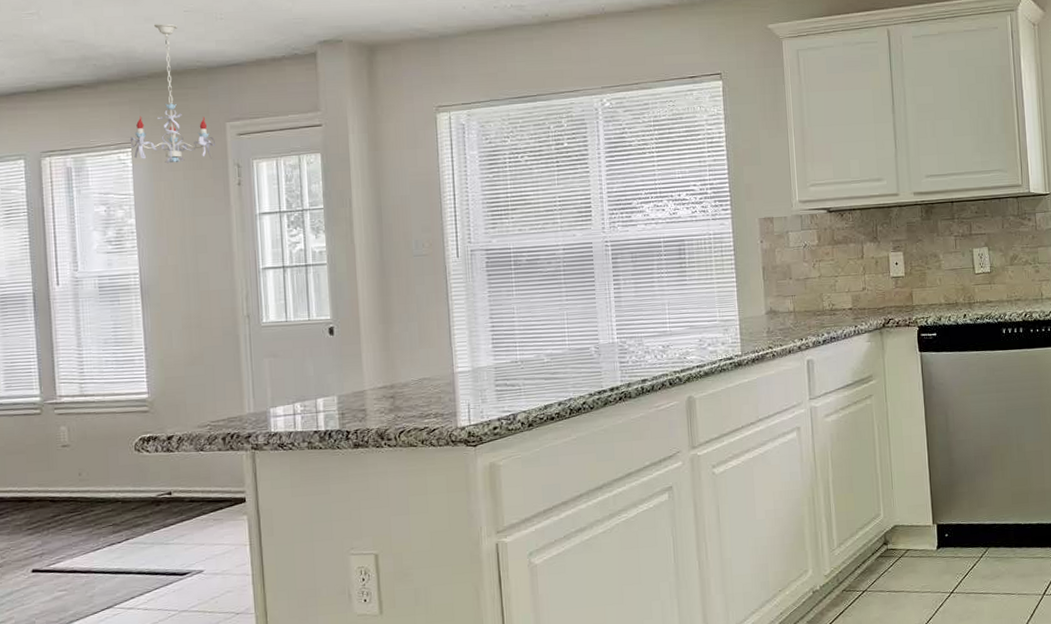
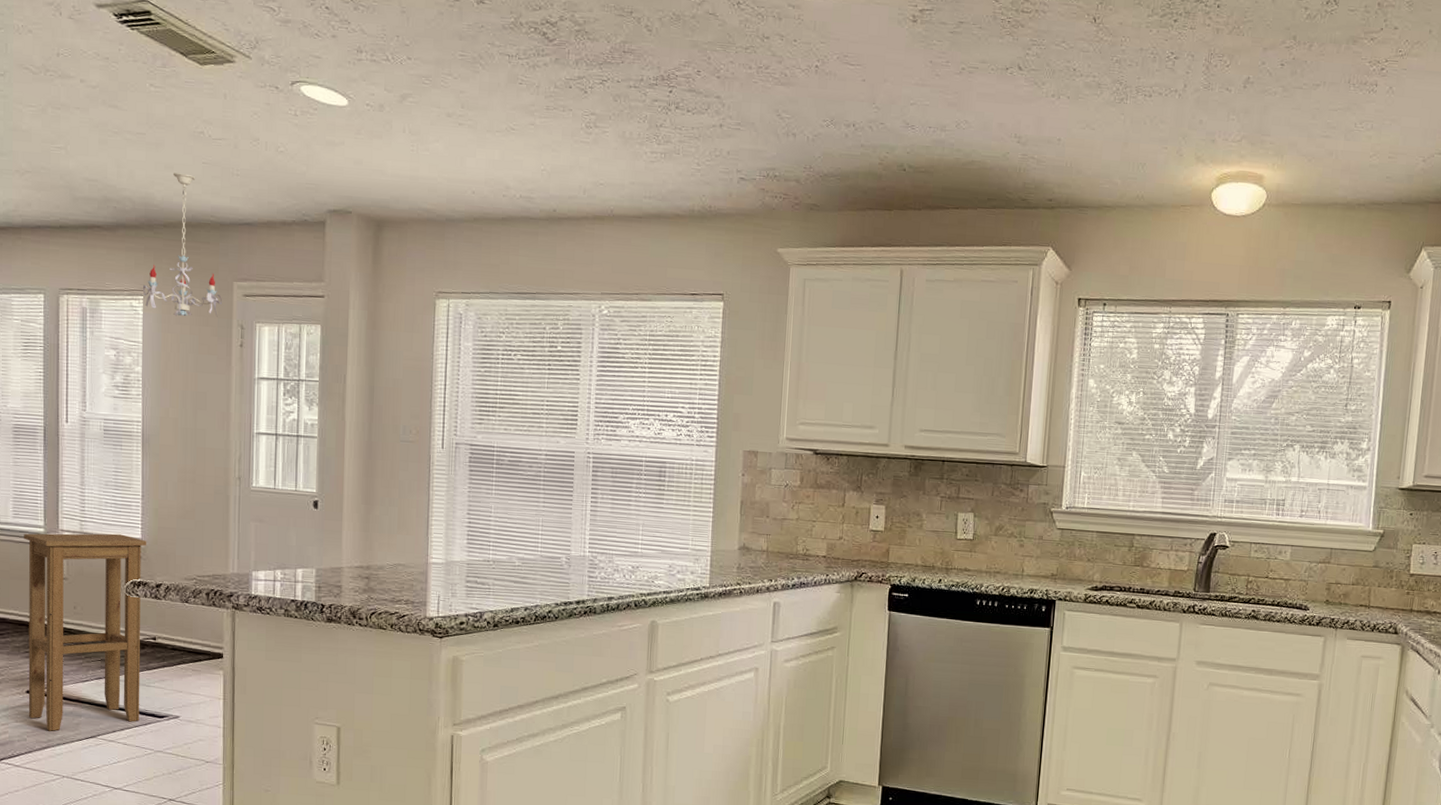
stool: none [18,390,160,609] -> present [24,533,147,731]

